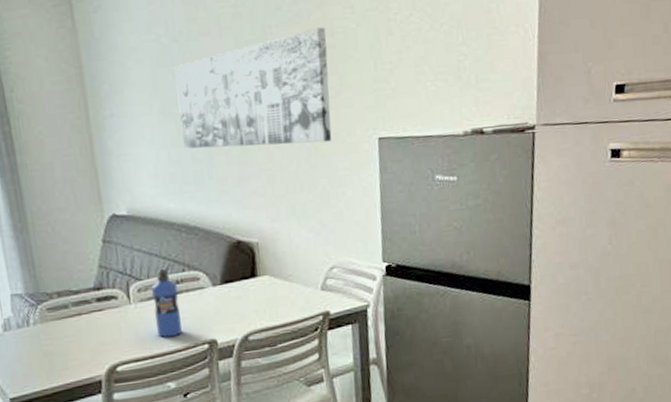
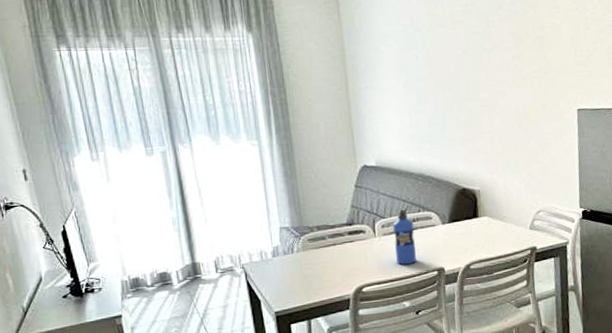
wall art: present [174,27,332,149] -> none [417,23,541,115]

